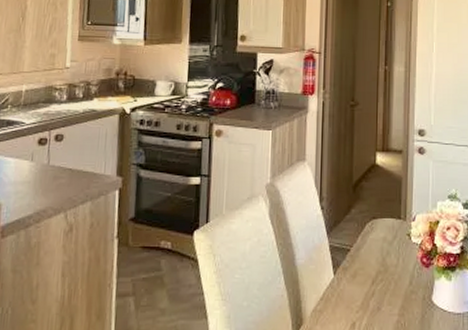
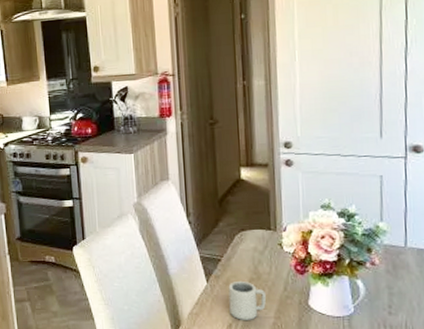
cup: none [355,273,392,318] -> present [228,280,267,320]

